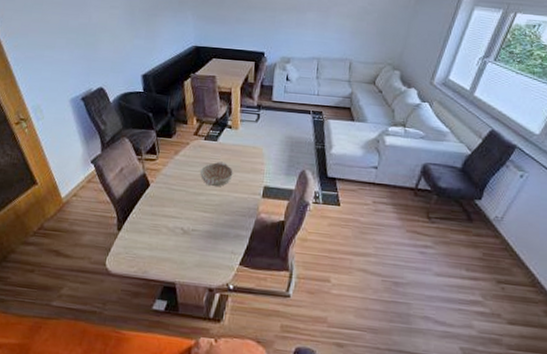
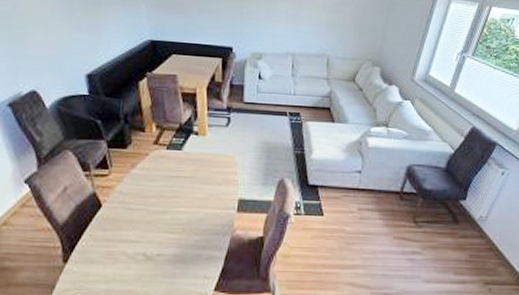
decorative bowl: present [200,161,233,187] -> none [163,173,202,203]

